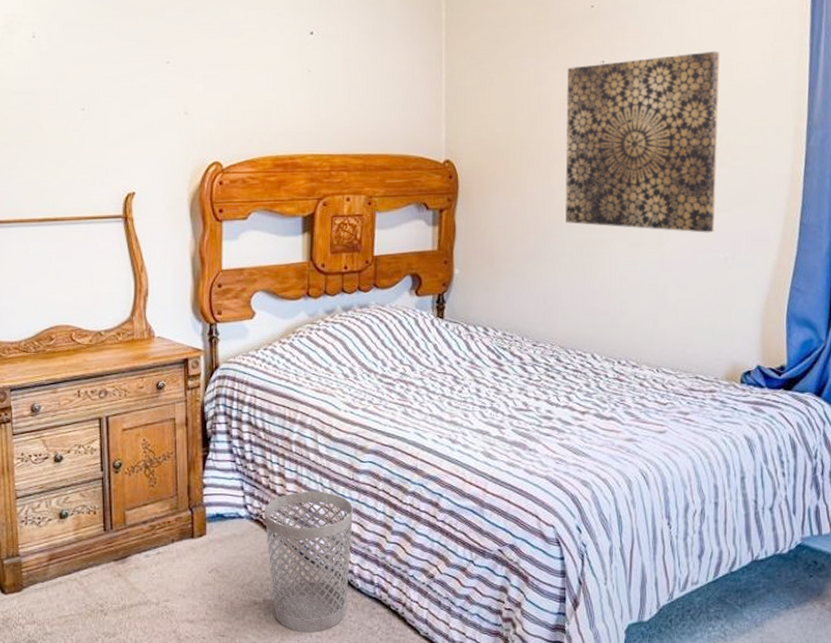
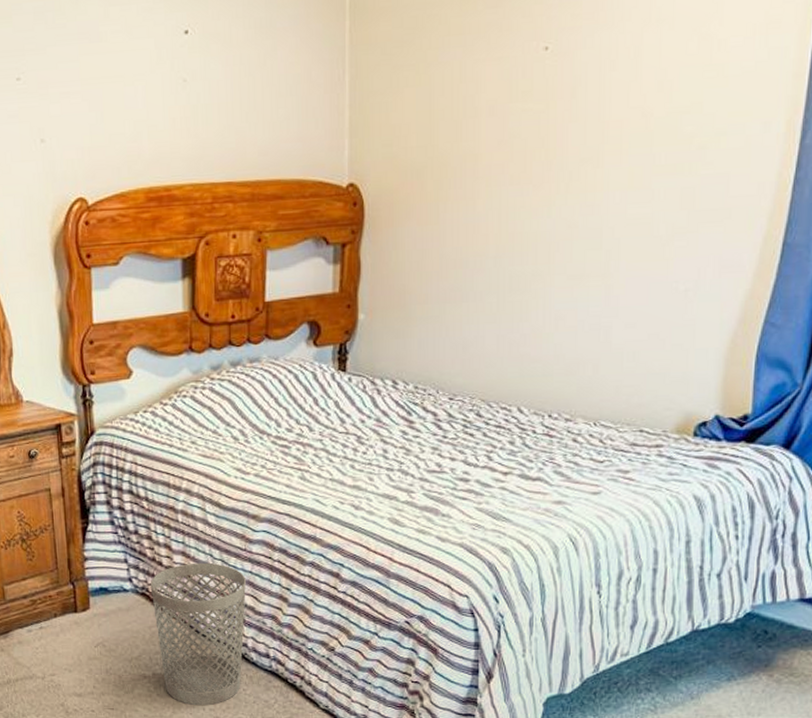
wall art: present [565,51,720,233] -> none [492,25,698,260]

